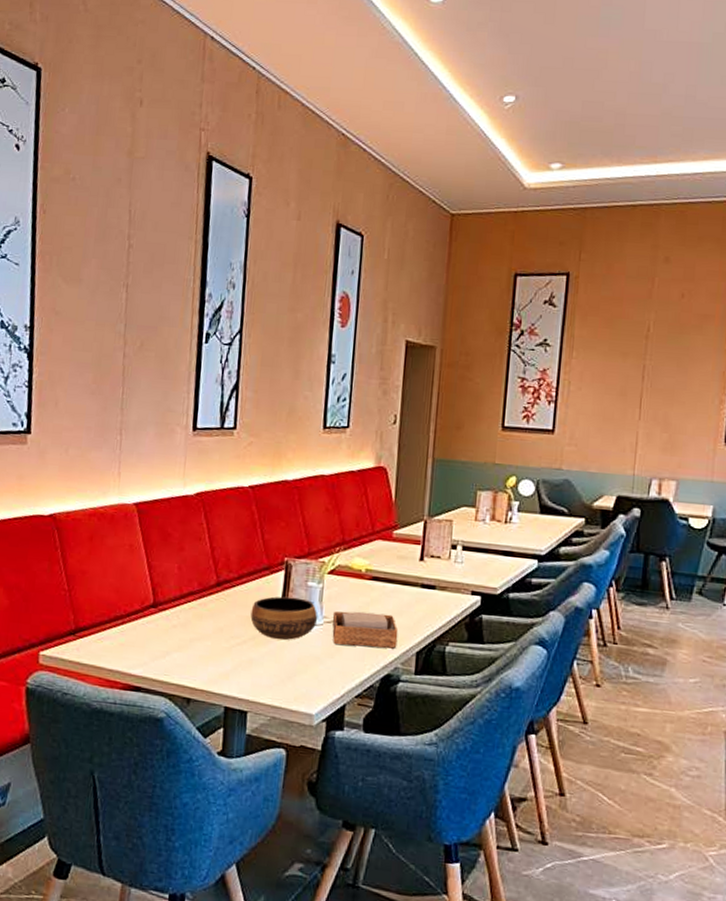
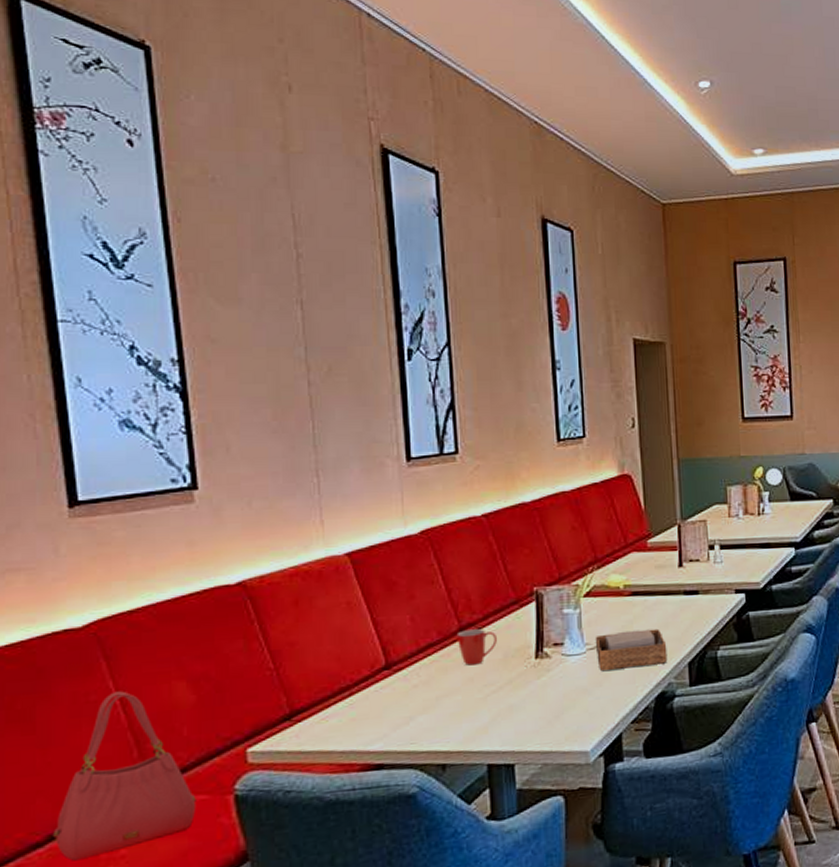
mug: none [213,585,247,618] -> present [456,629,497,666]
bowl: present [250,596,317,640] -> none [503,628,578,679]

